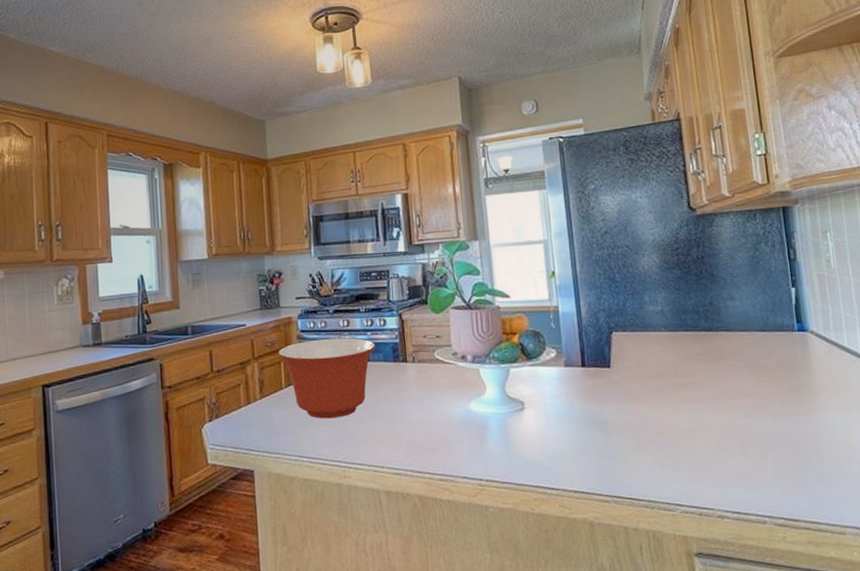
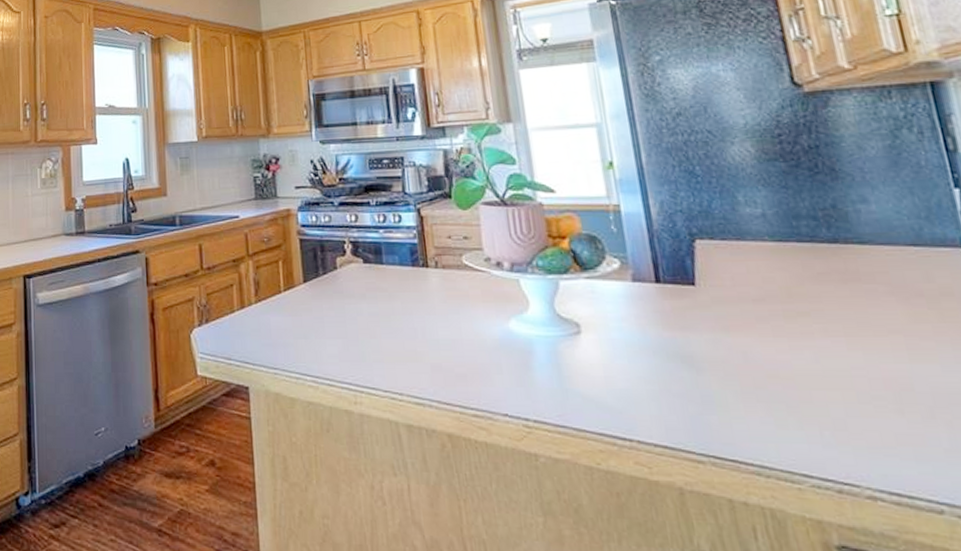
mixing bowl: present [278,338,375,419] -> none [276,235,389,331]

